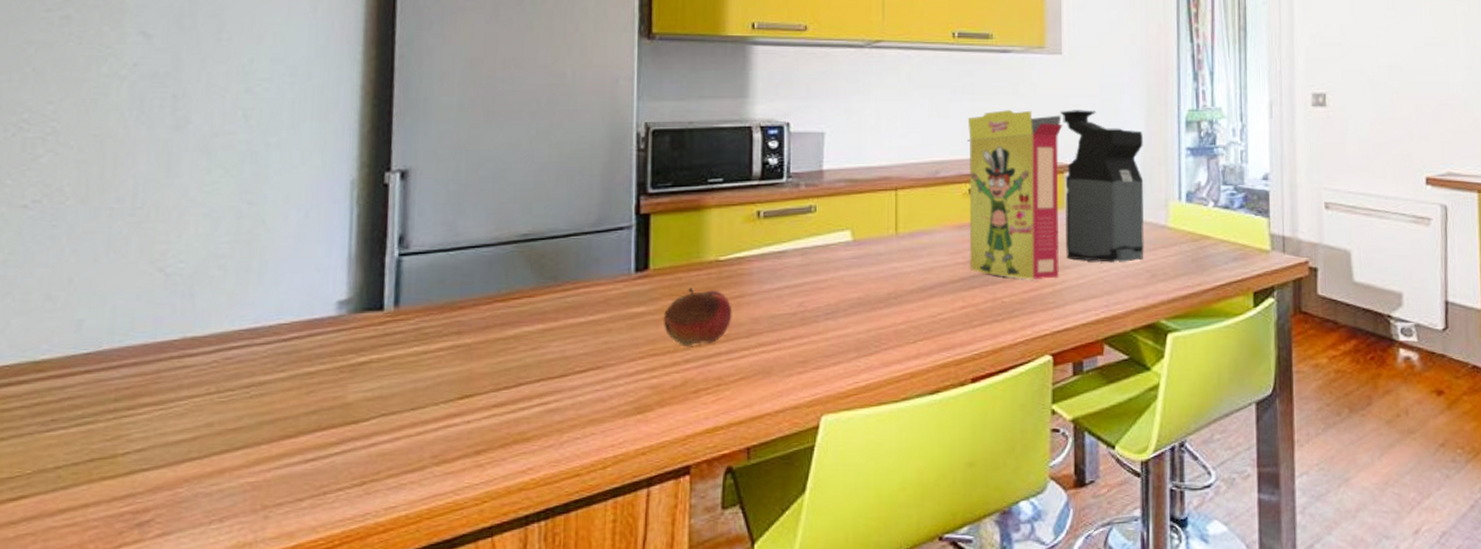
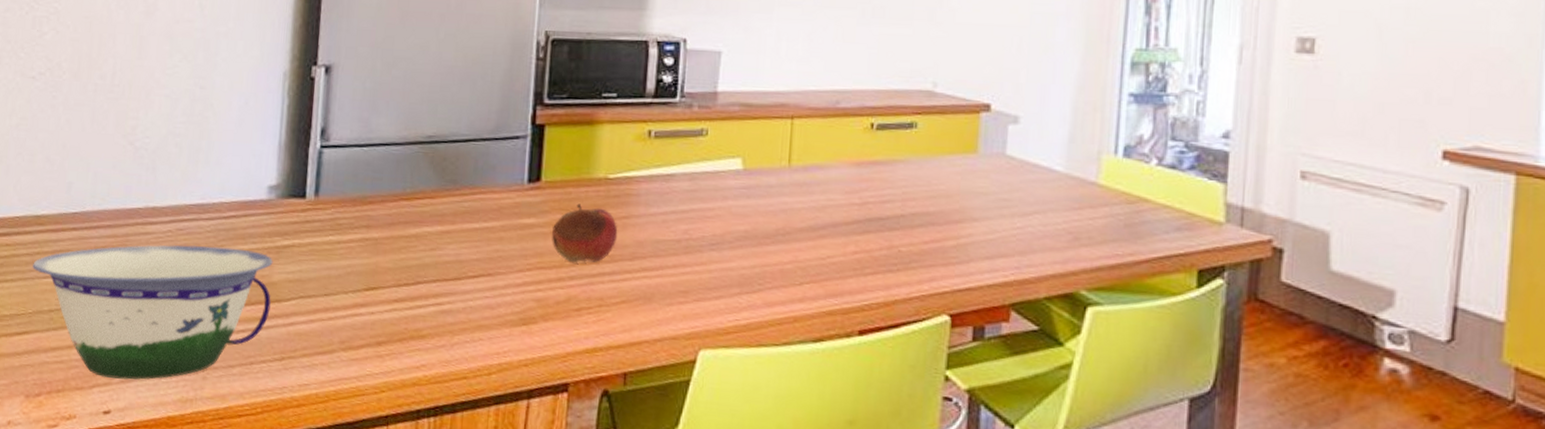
bowl: none [30,371,347,534] -> present [33,245,273,380]
cereal box: present [967,110,1063,279] -> none [866,37,983,231]
coffee maker: present [1060,110,1144,263] -> none [975,41,1077,220]

